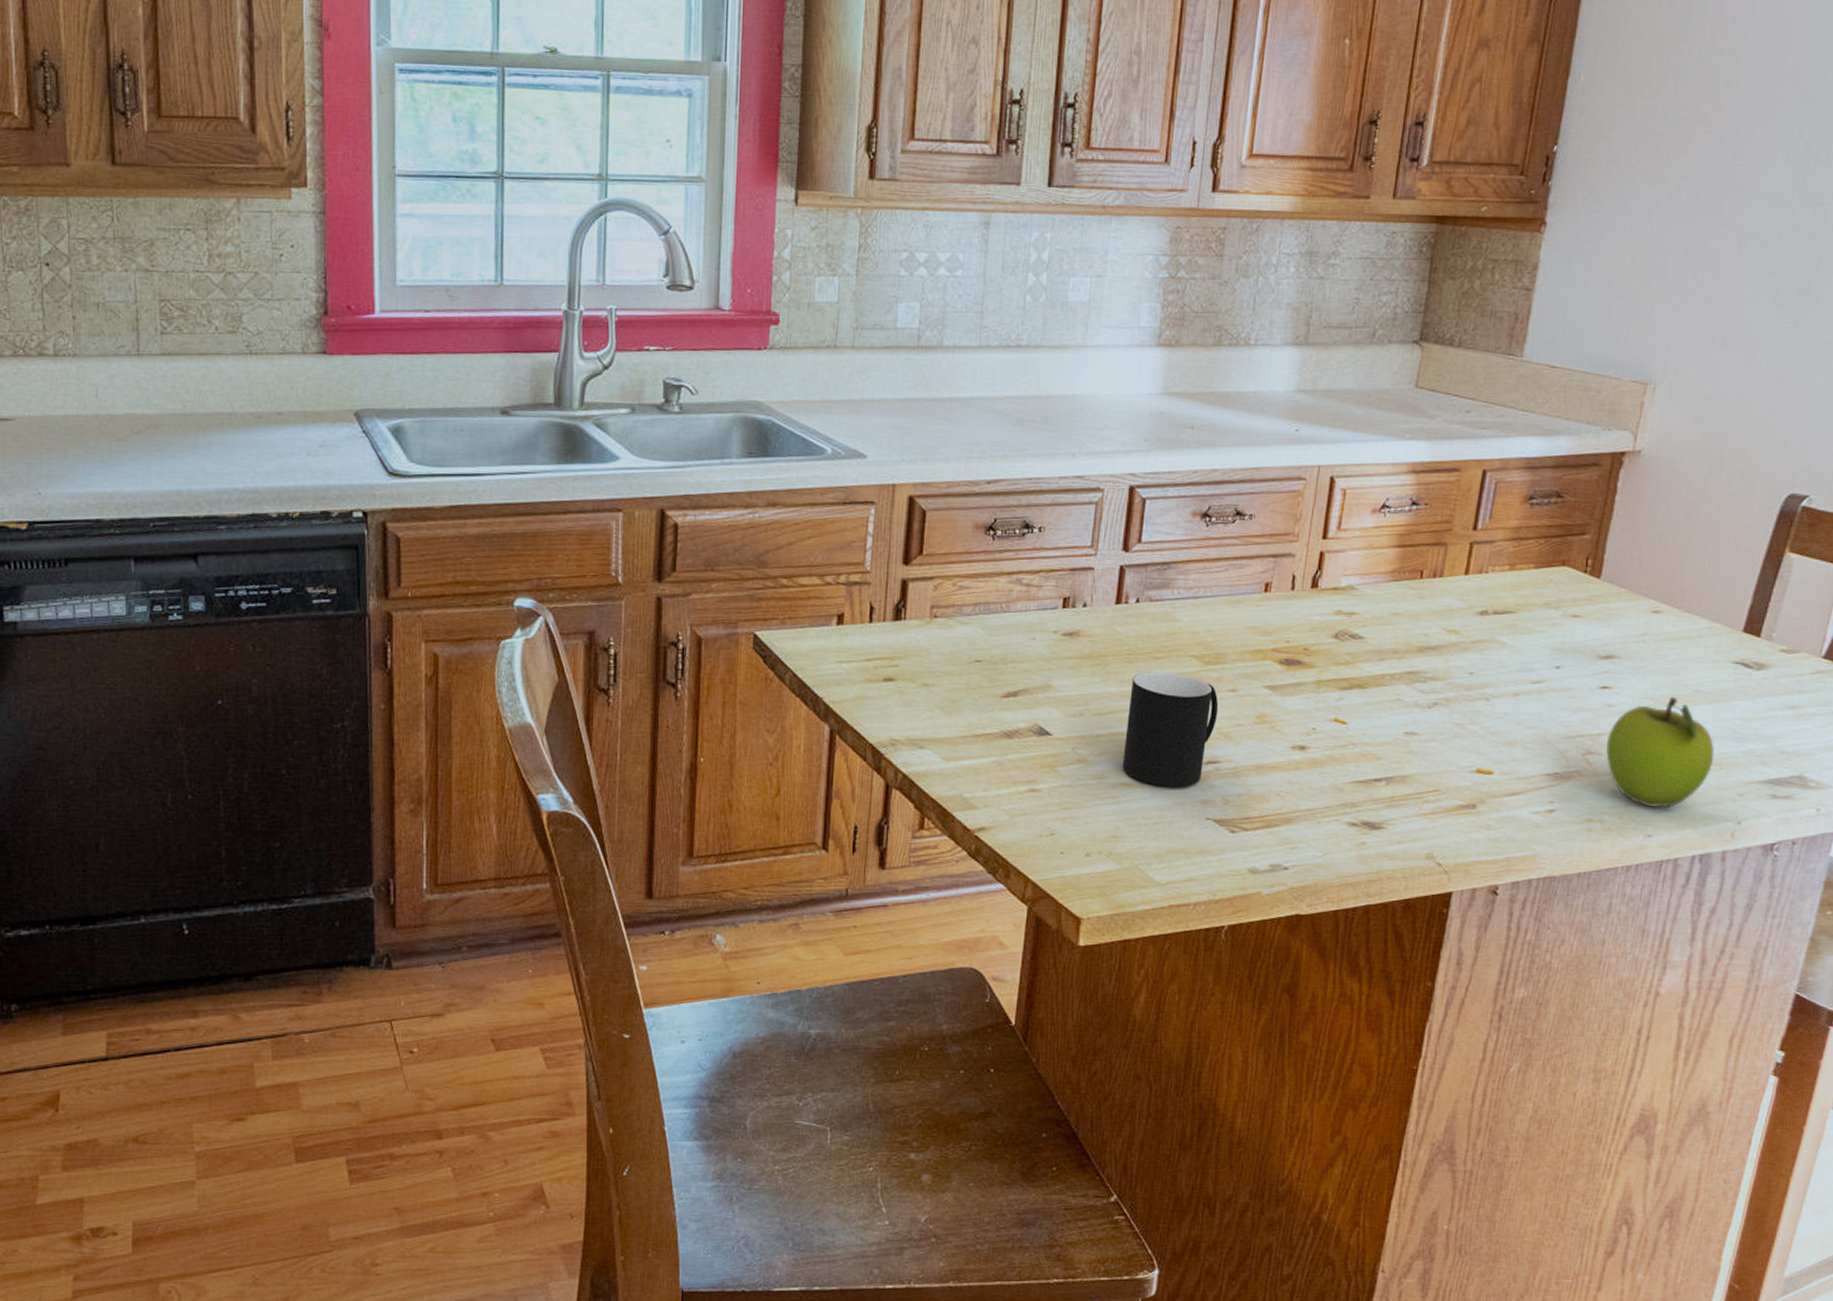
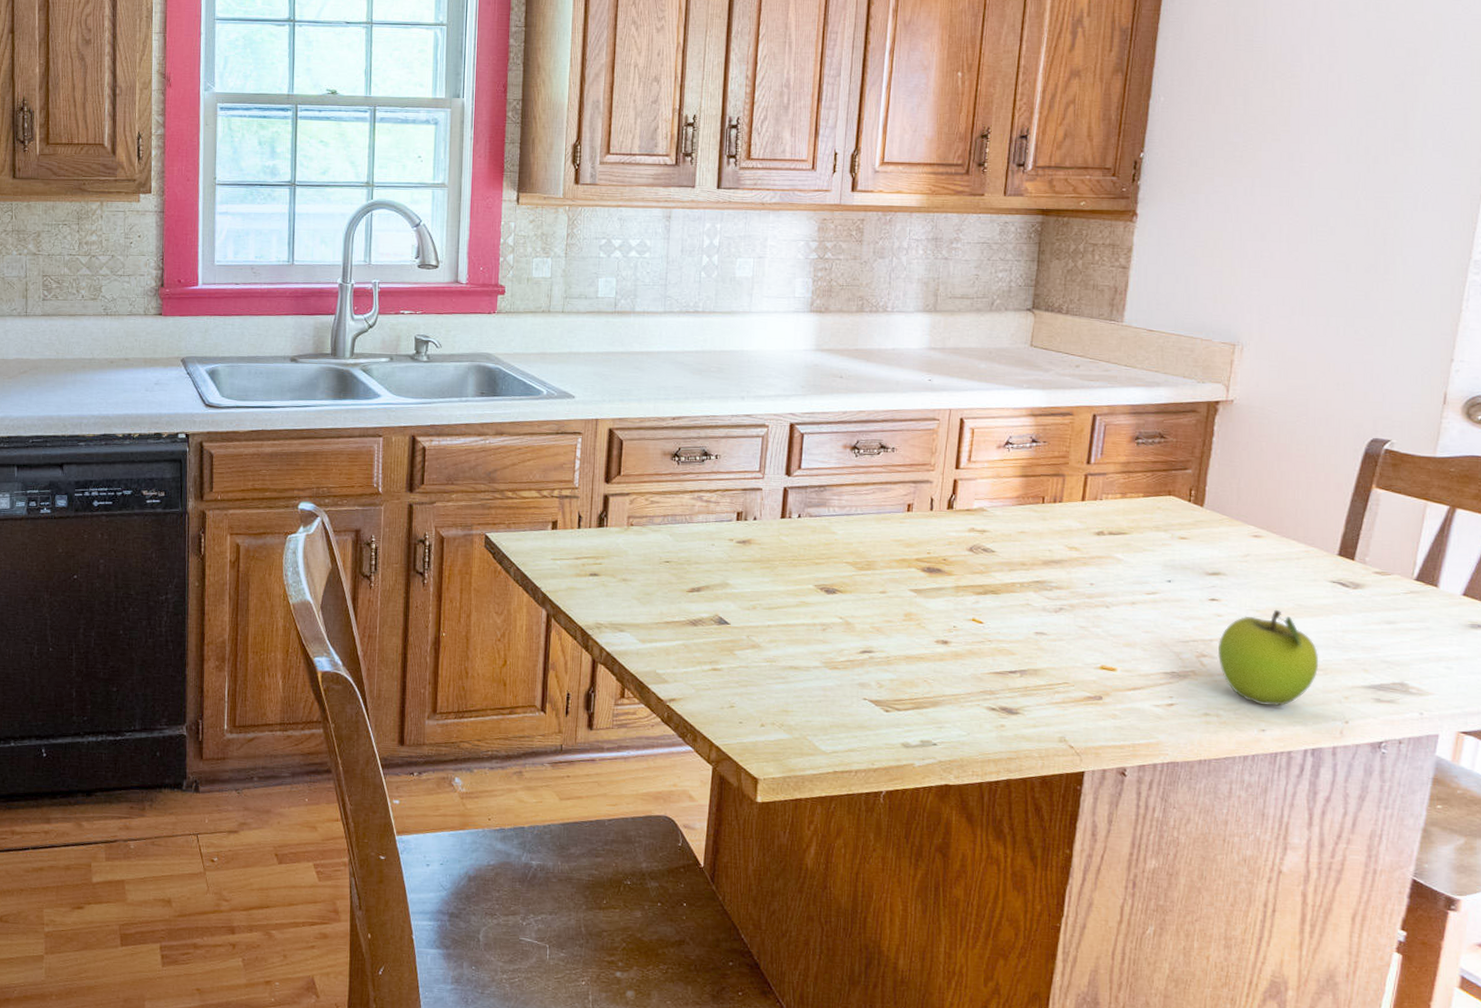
cup: present [1122,672,1219,788] -> none [790,574,871,672]

